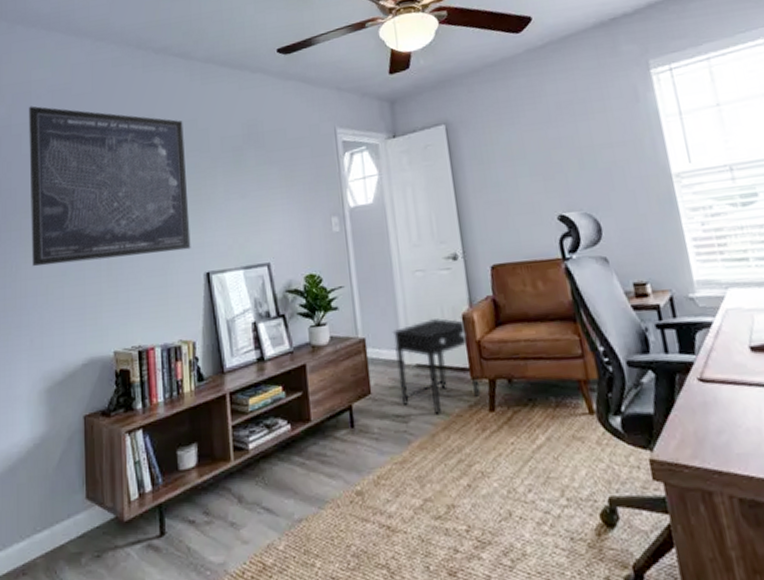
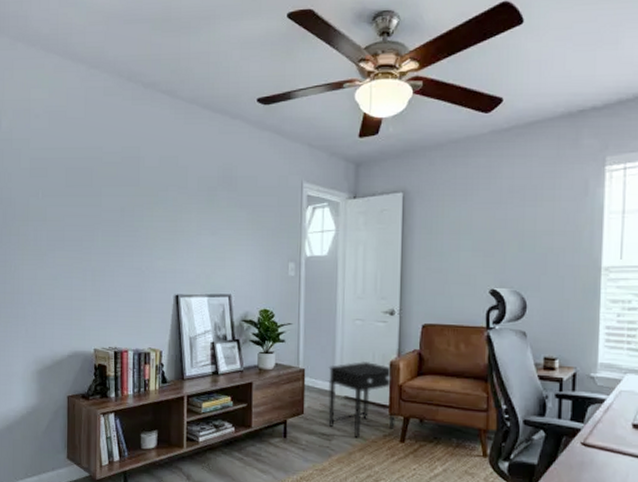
wall art: present [29,106,191,267] -> none [27,123,165,273]

